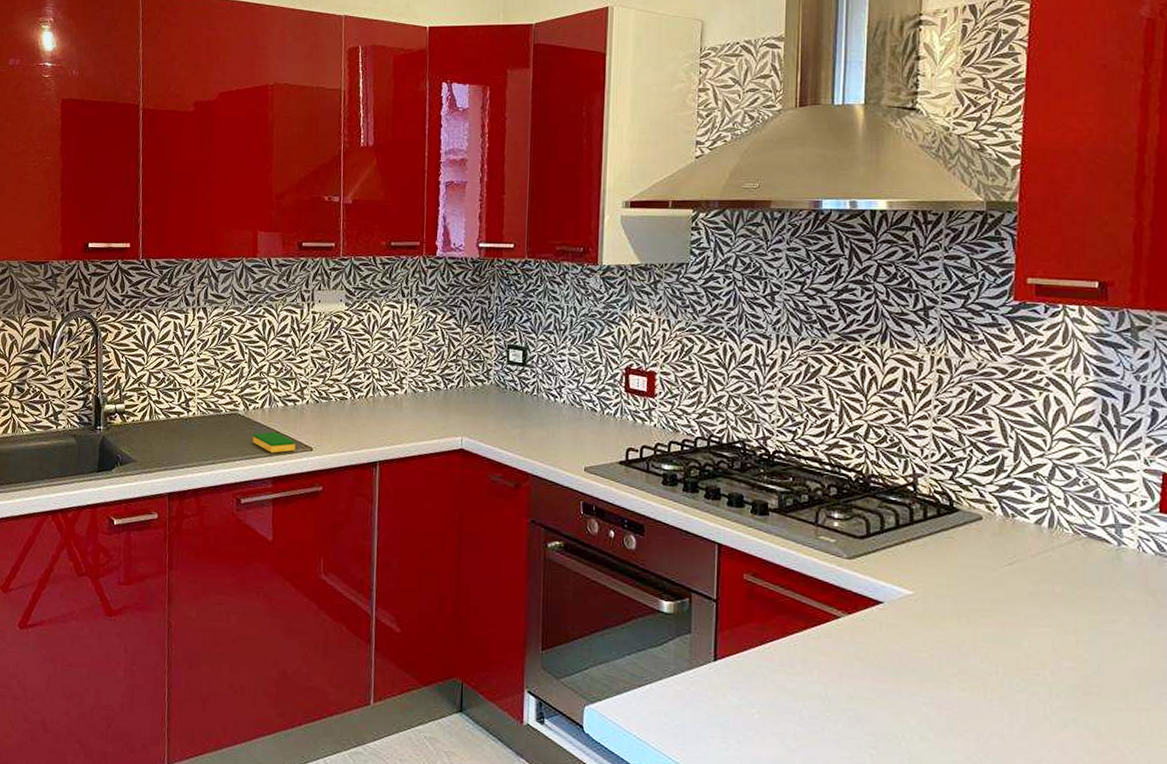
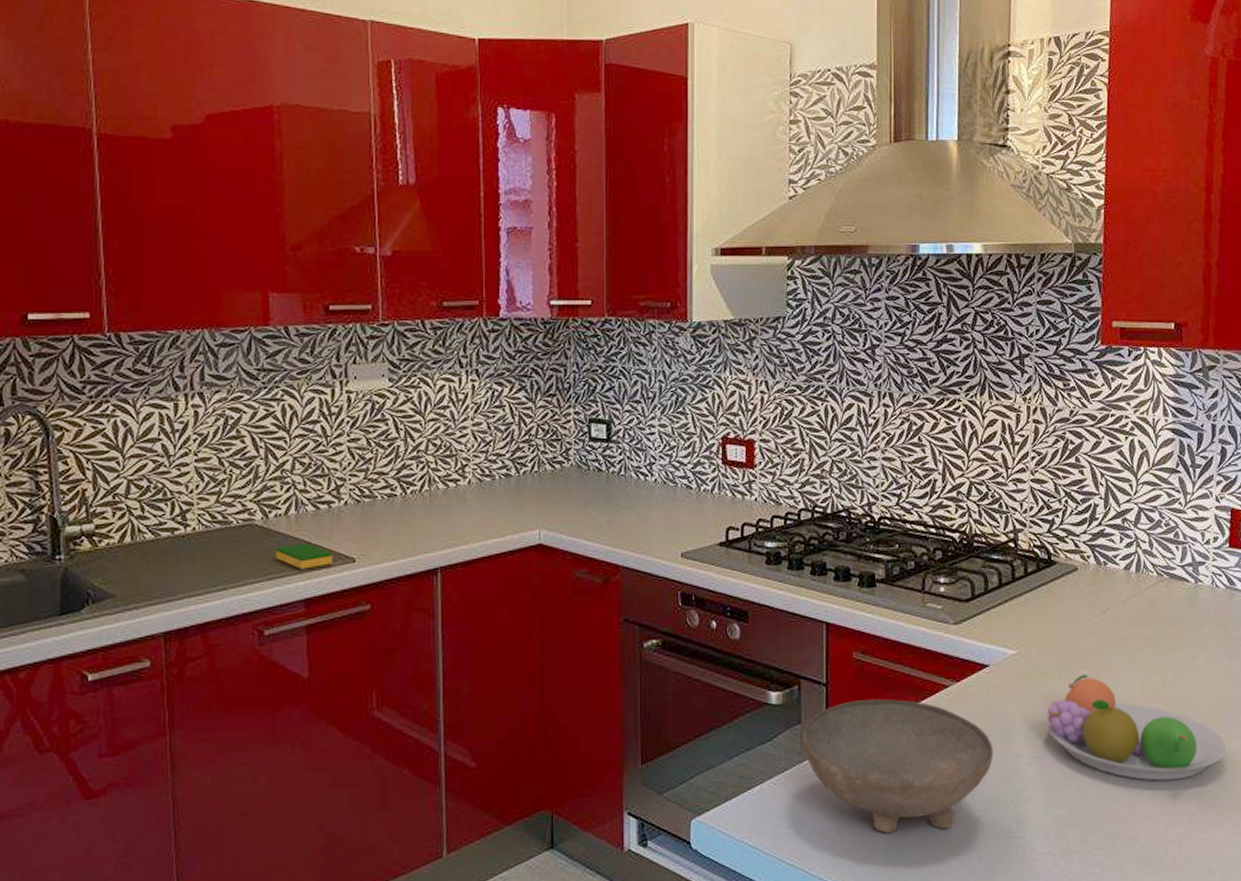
bowl: none [691,619,886,754] -> present [802,698,994,833]
fruit bowl: none [943,623,1153,745] -> present [1046,674,1227,781]

